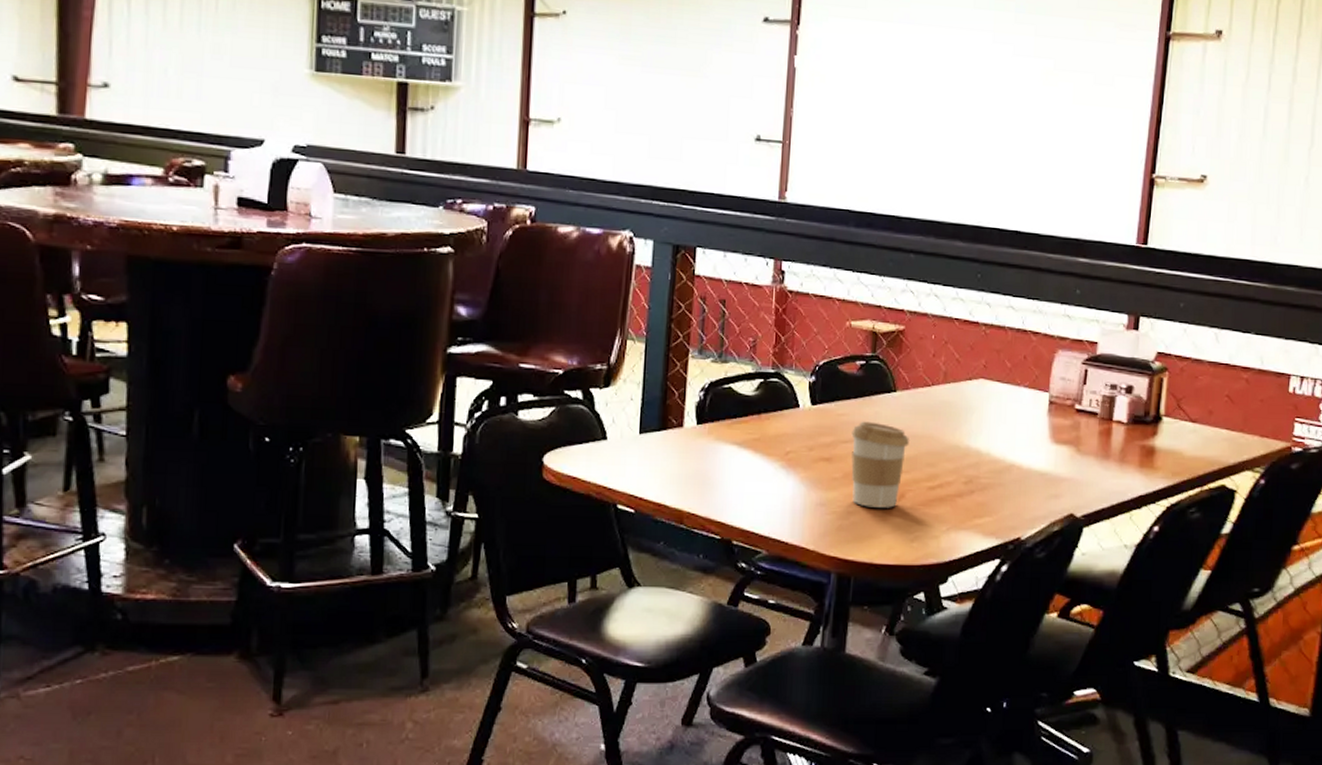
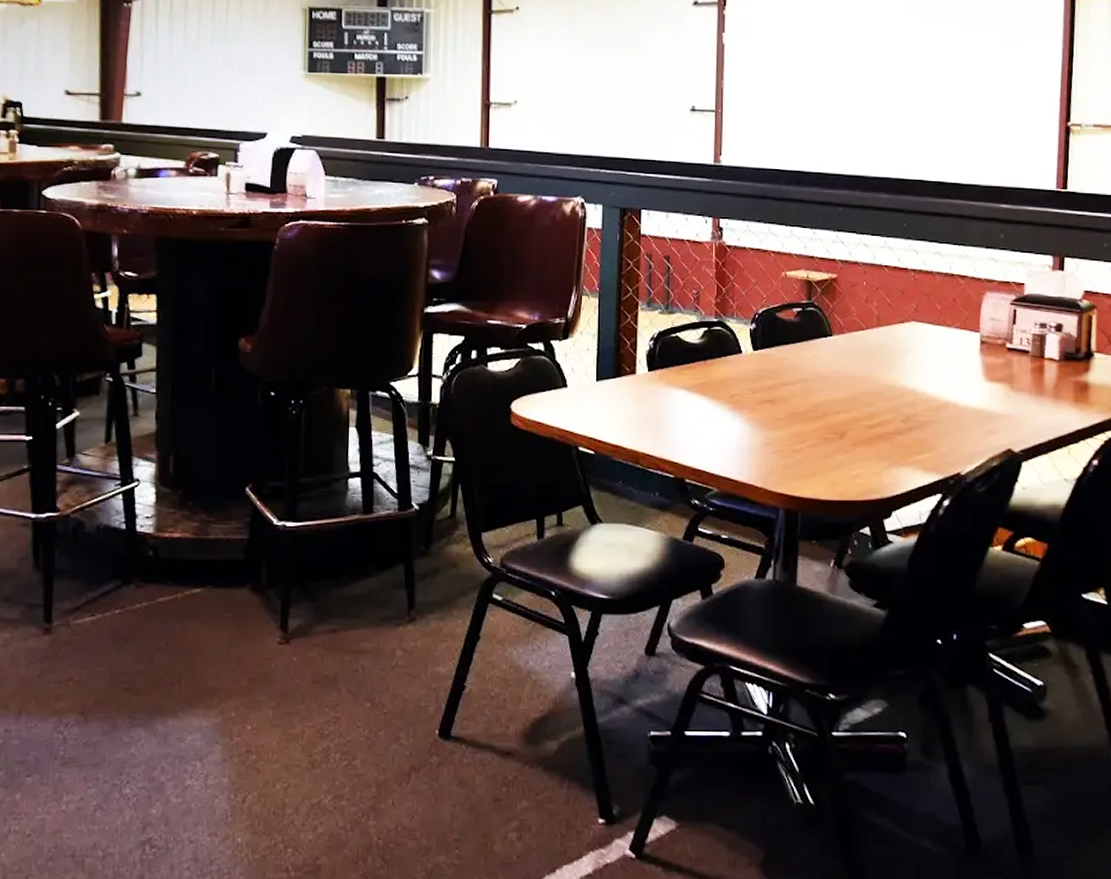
coffee cup: present [851,421,909,508] -> none [792,364,847,446]

